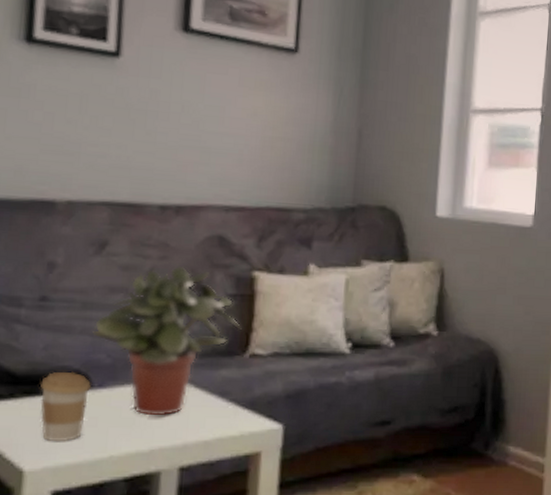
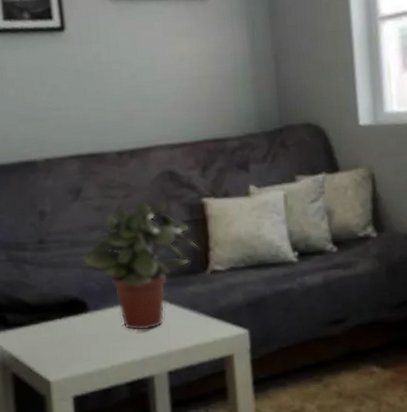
coffee cup: present [40,371,91,442] -> none [50,299,88,357]

